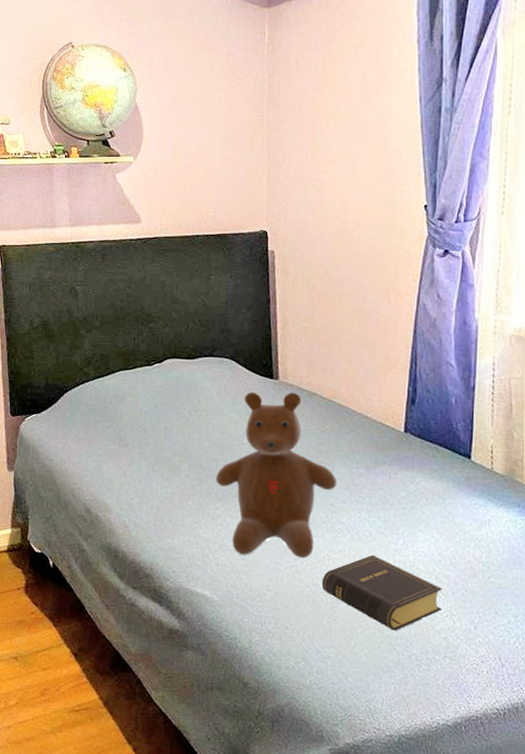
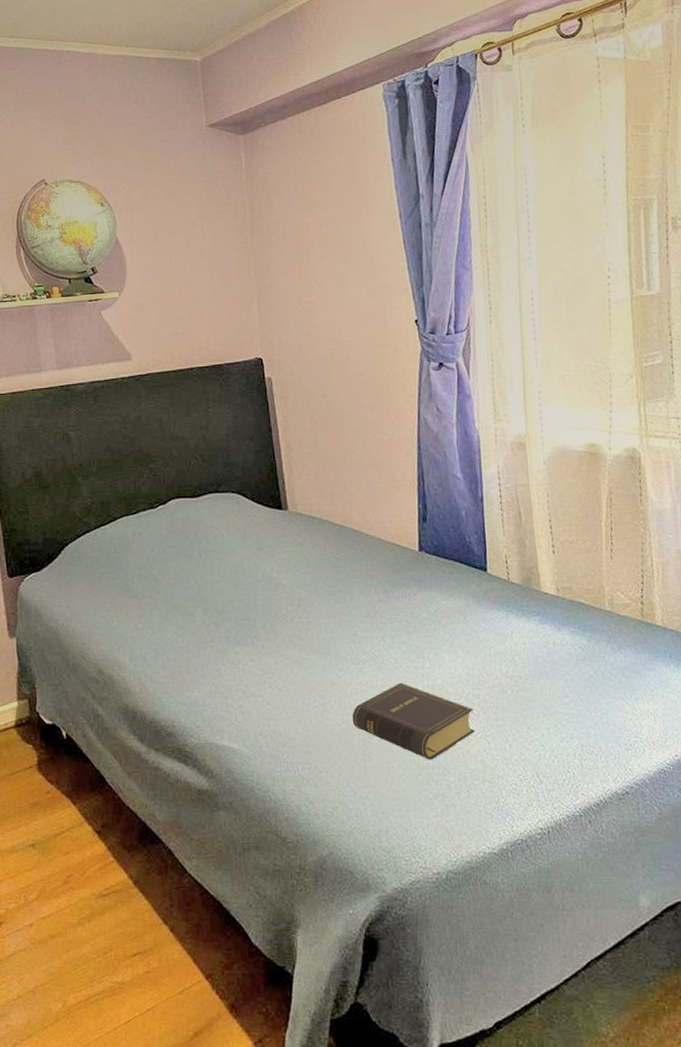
stuffed bear: present [216,391,337,559] -> none [232,521,358,699]

